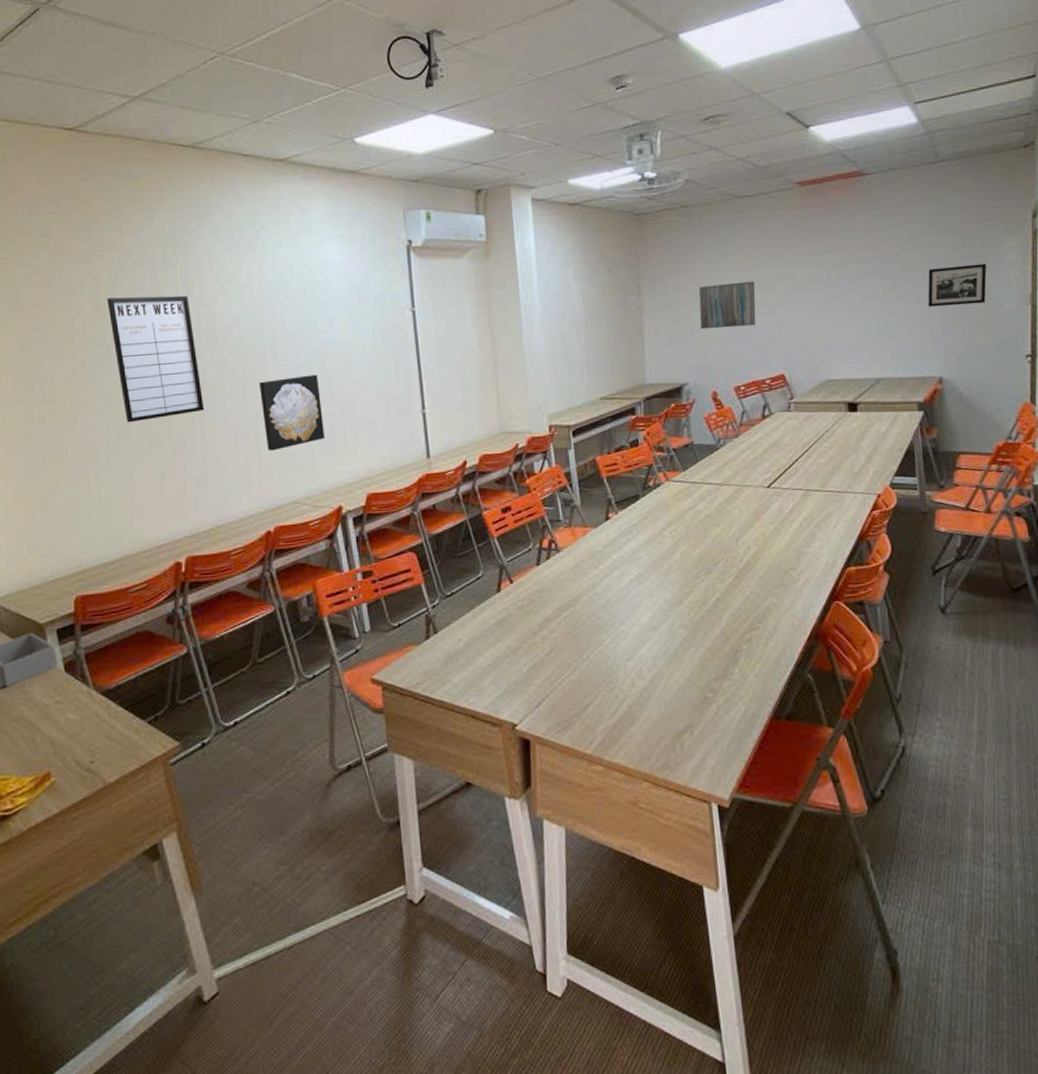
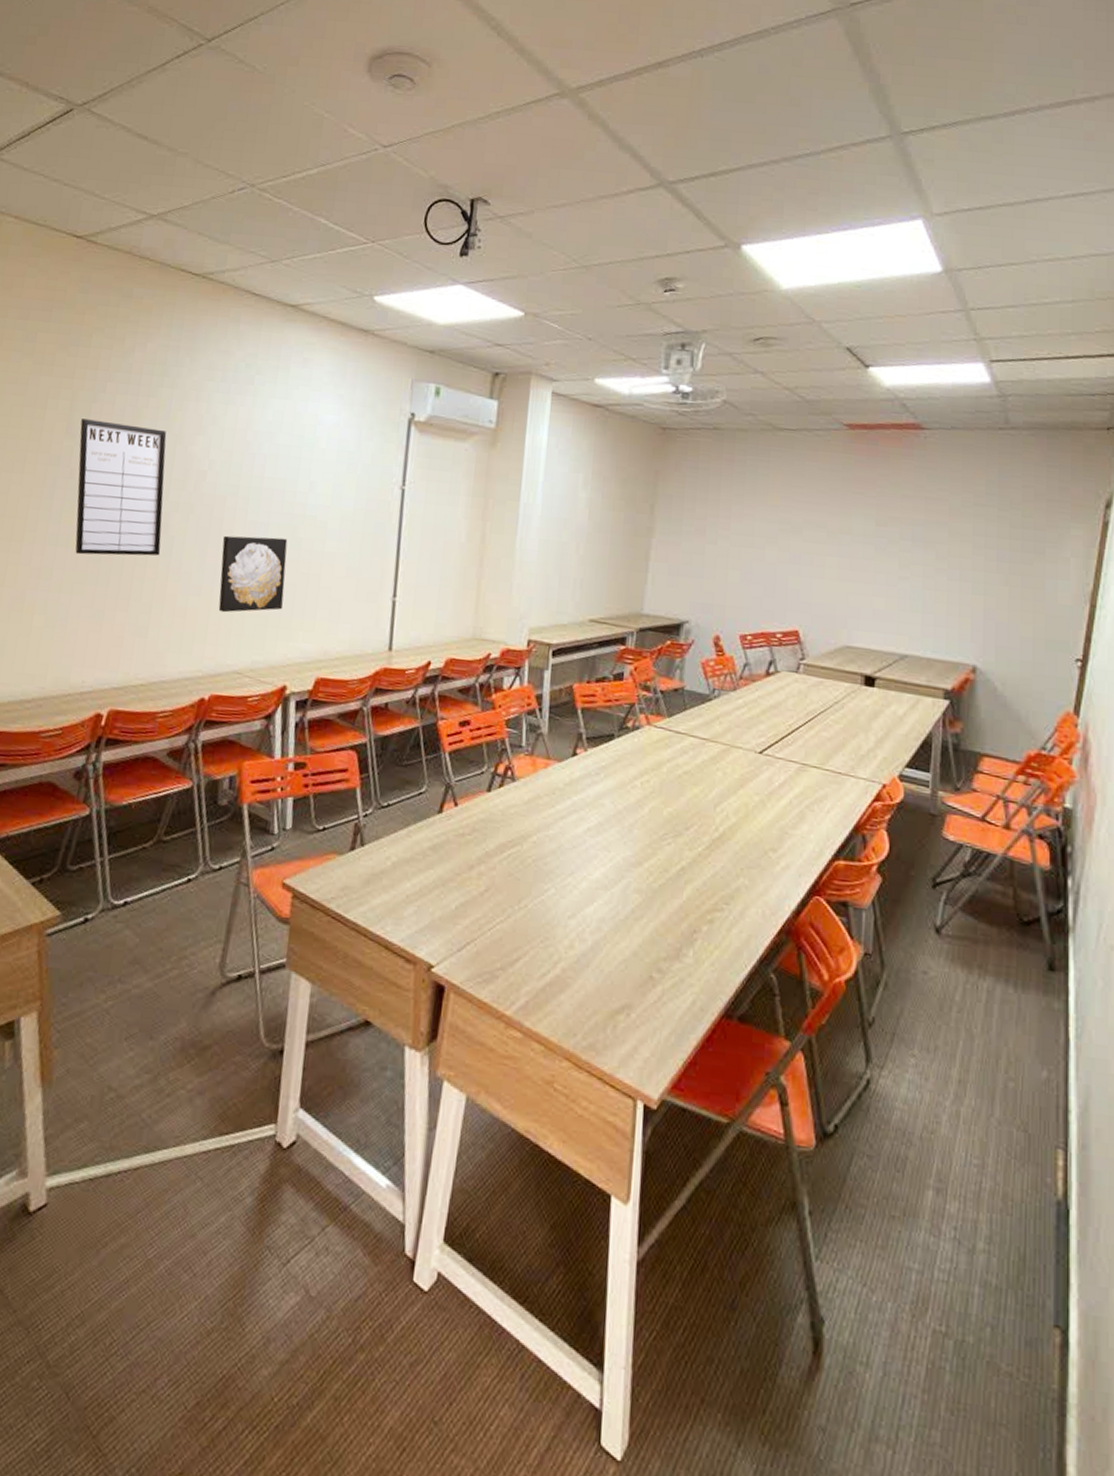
wall art: present [698,281,756,330] -> none [713,518,782,572]
picture frame: present [927,263,987,307] -> none [971,544,1046,593]

